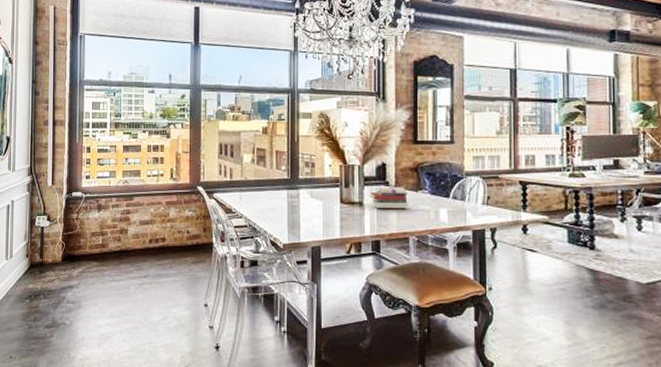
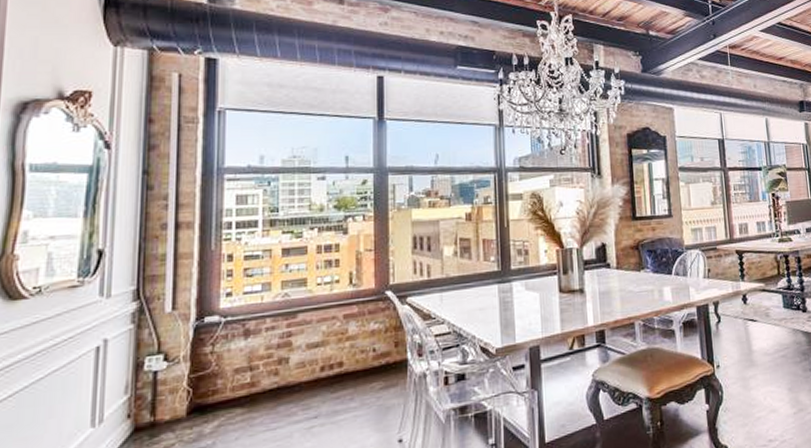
books: present [370,186,409,210] -> none [591,267,633,295]

